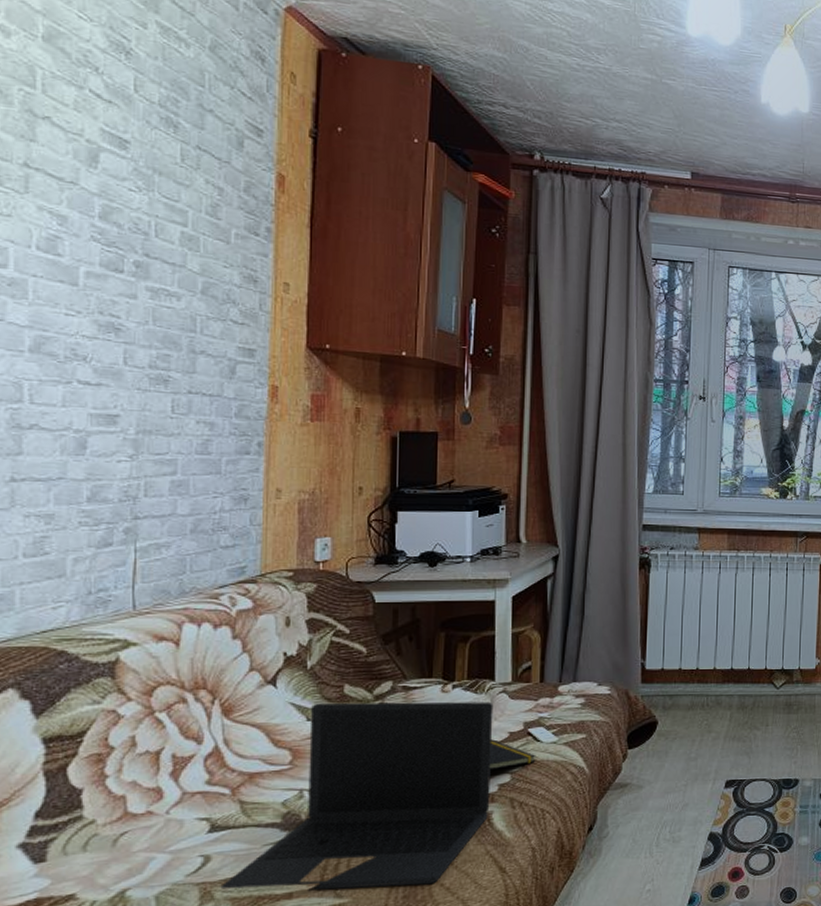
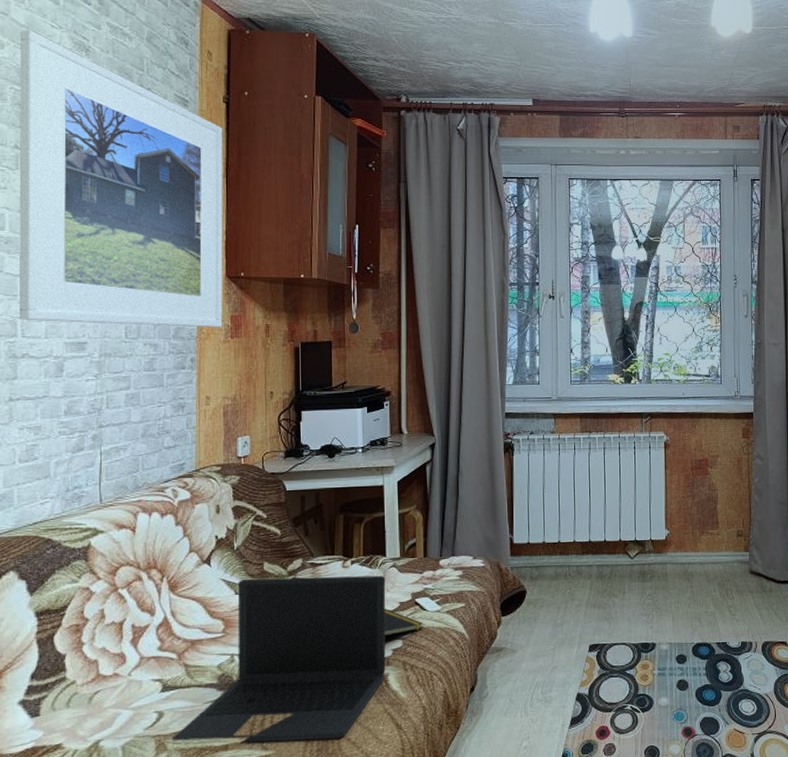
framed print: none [27,17,308,408] -> present [19,30,223,328]

